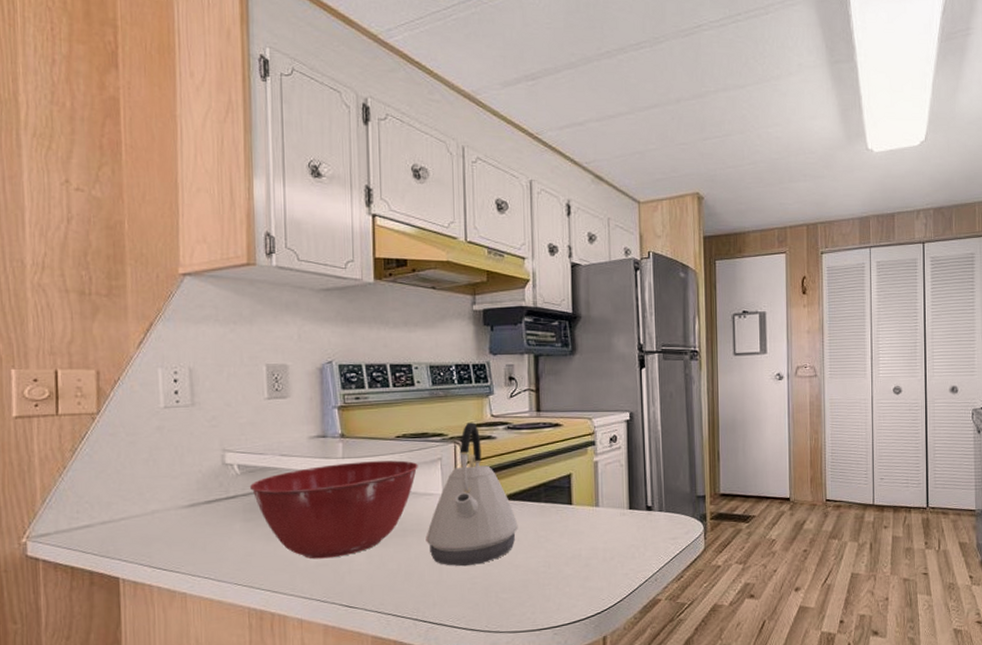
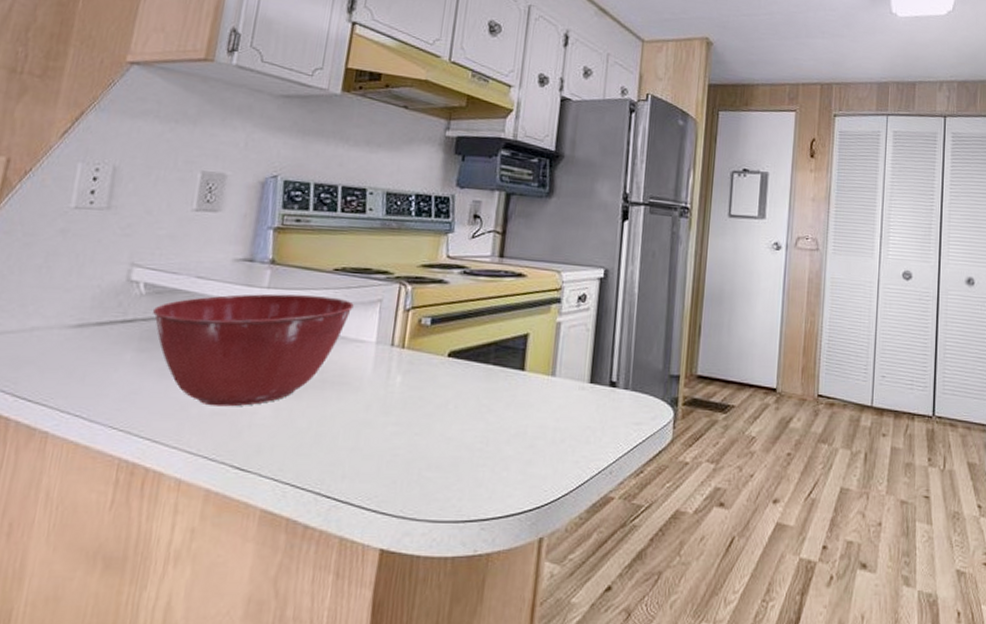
kettle: present [426,422,518,567] -> none [347,262,459,433]

